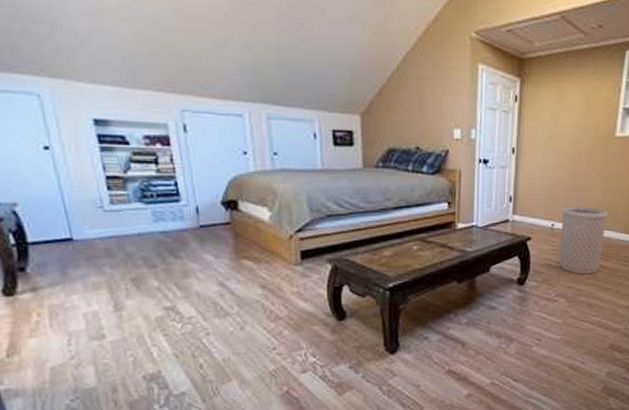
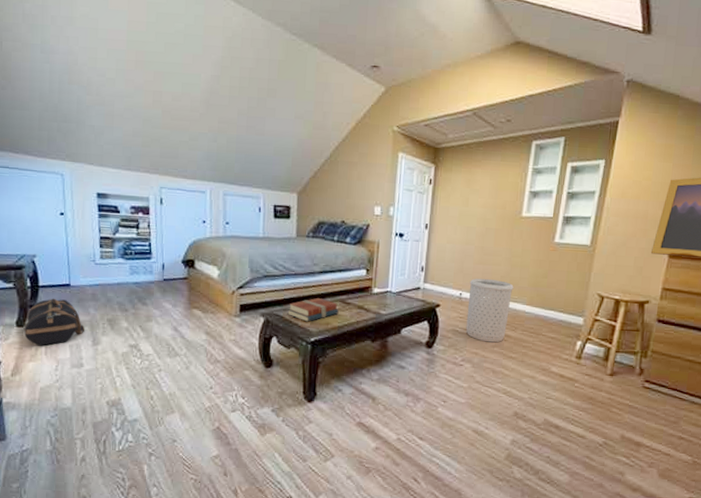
duffel bag: none [15,257,101,318] -> present [24,298,84,346]
books: none [359,237,419,266] -> present [287,297,339,322]

